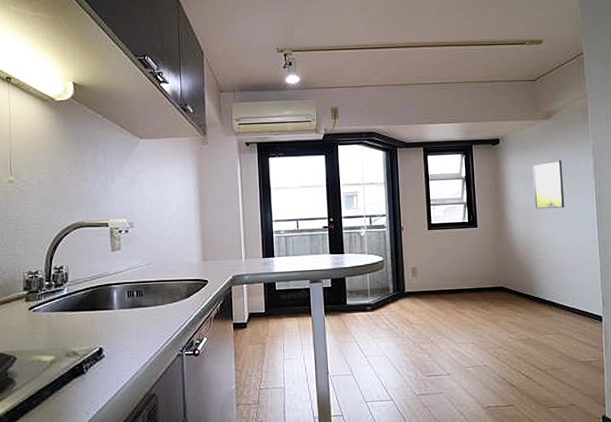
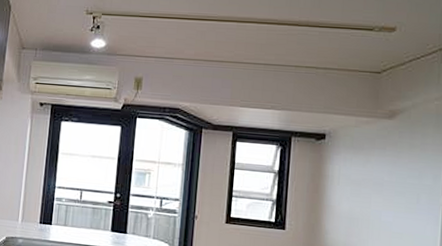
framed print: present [533,160,565,209] -> none [360,167,402,225]

